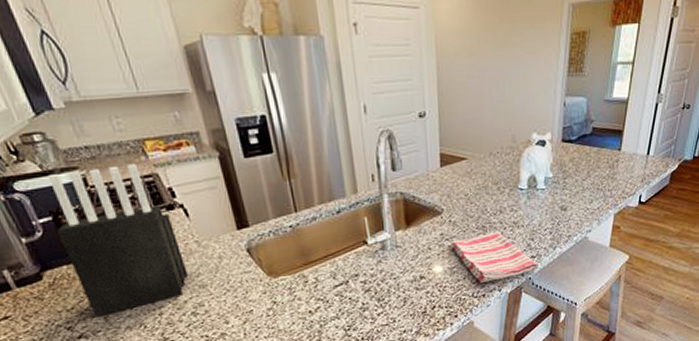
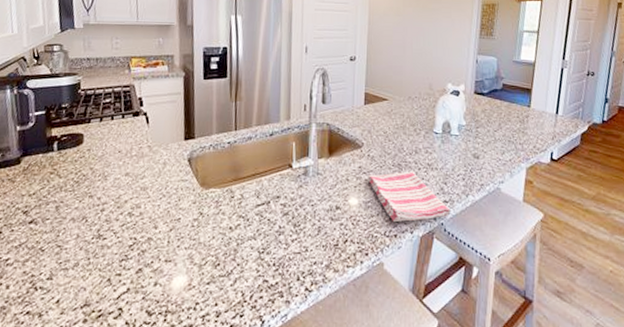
knife block: present [47,164,188,318] -> none [44,75,135,206]

